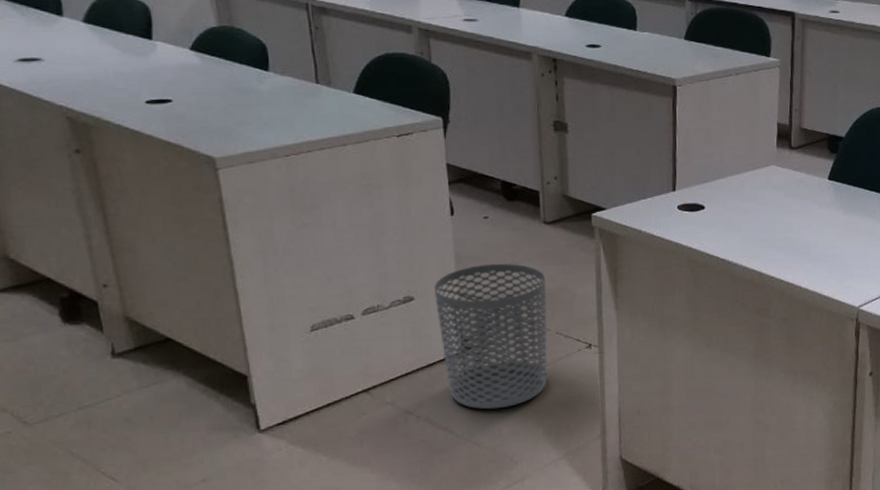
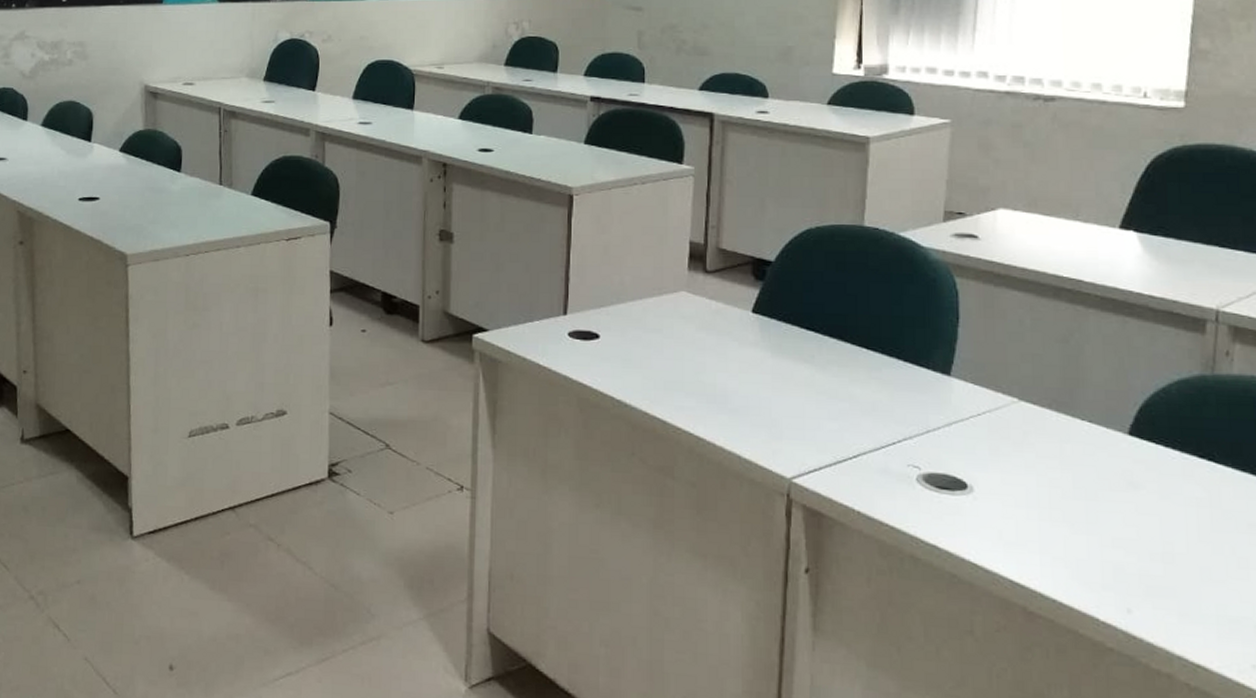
waste bin: present [434,263,547,410] -> none [307,381,420,549]

